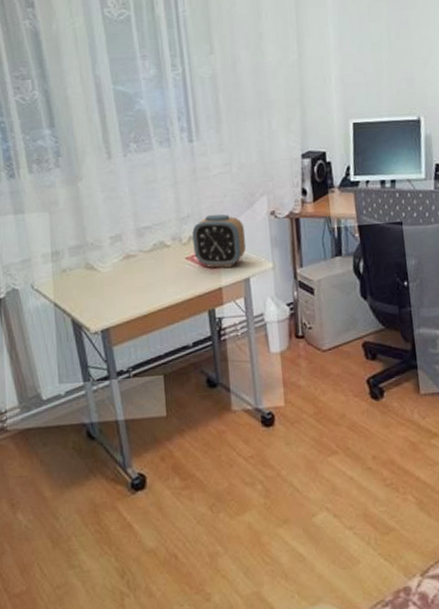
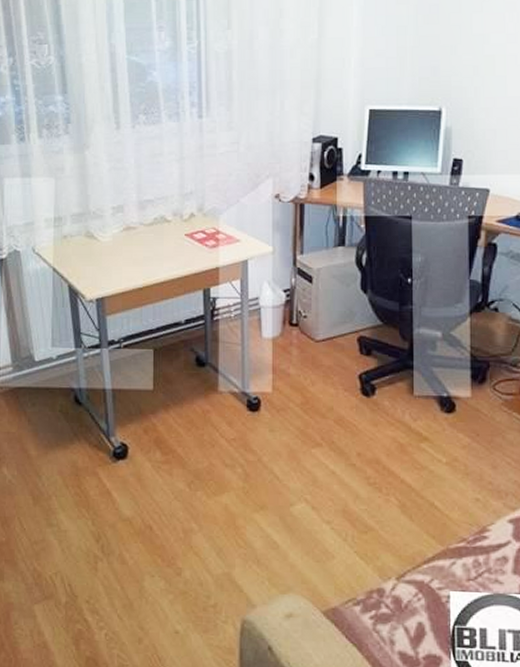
alarm clock: present [192,214,246,268] -> none [194,193,247,247]

